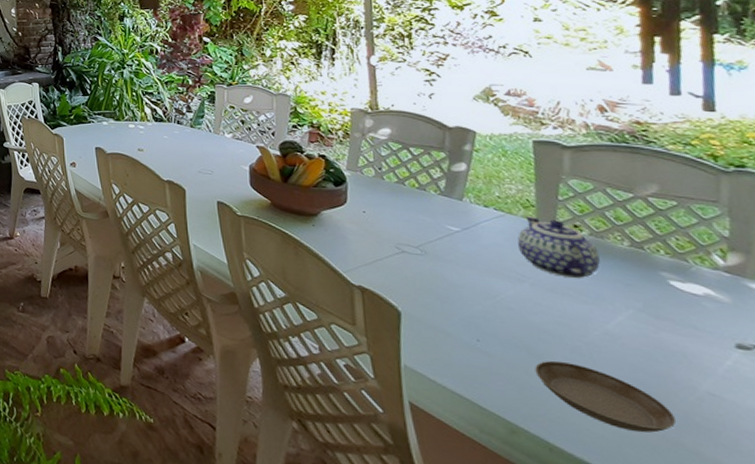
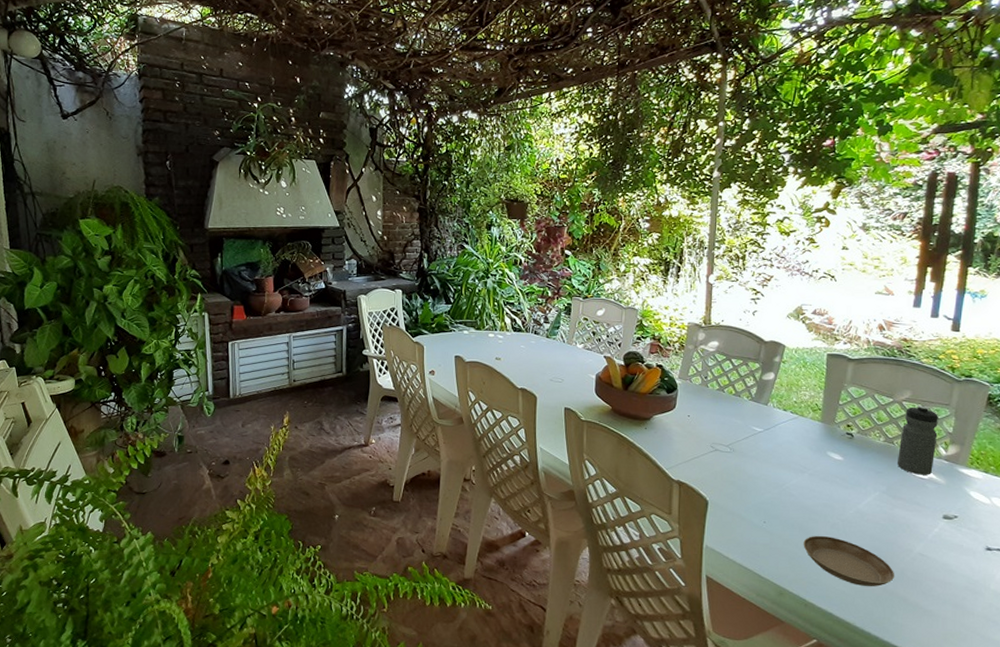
teapot: present [517,216,600,279] -> none [804,418,862,469]
water bottle: none [652,202,709,291] -> present [896,405,938,475]

